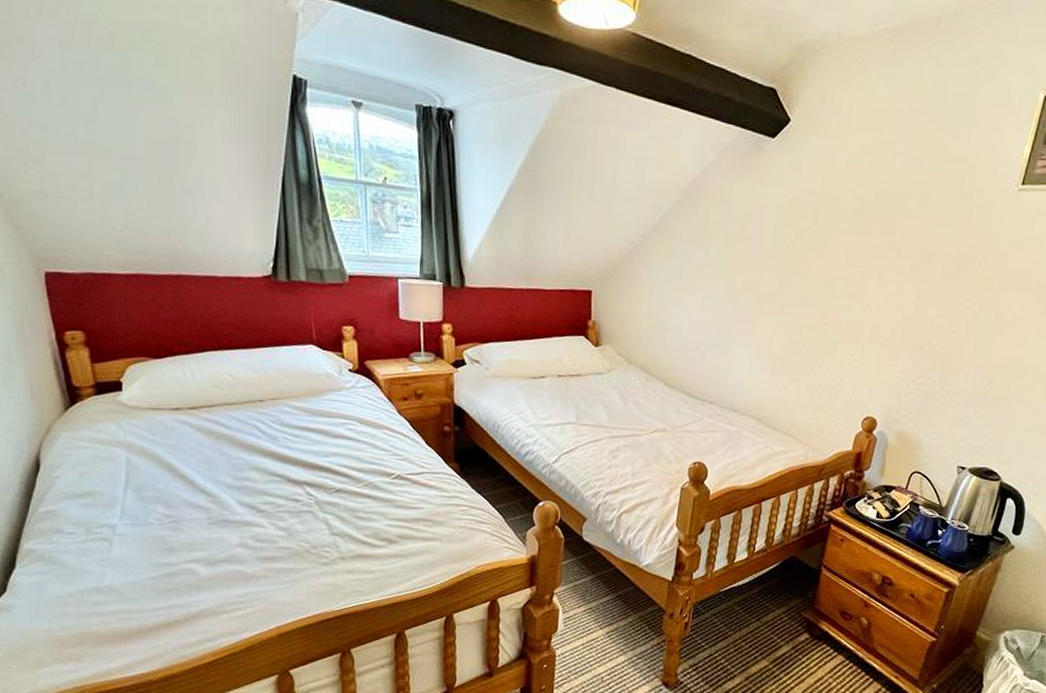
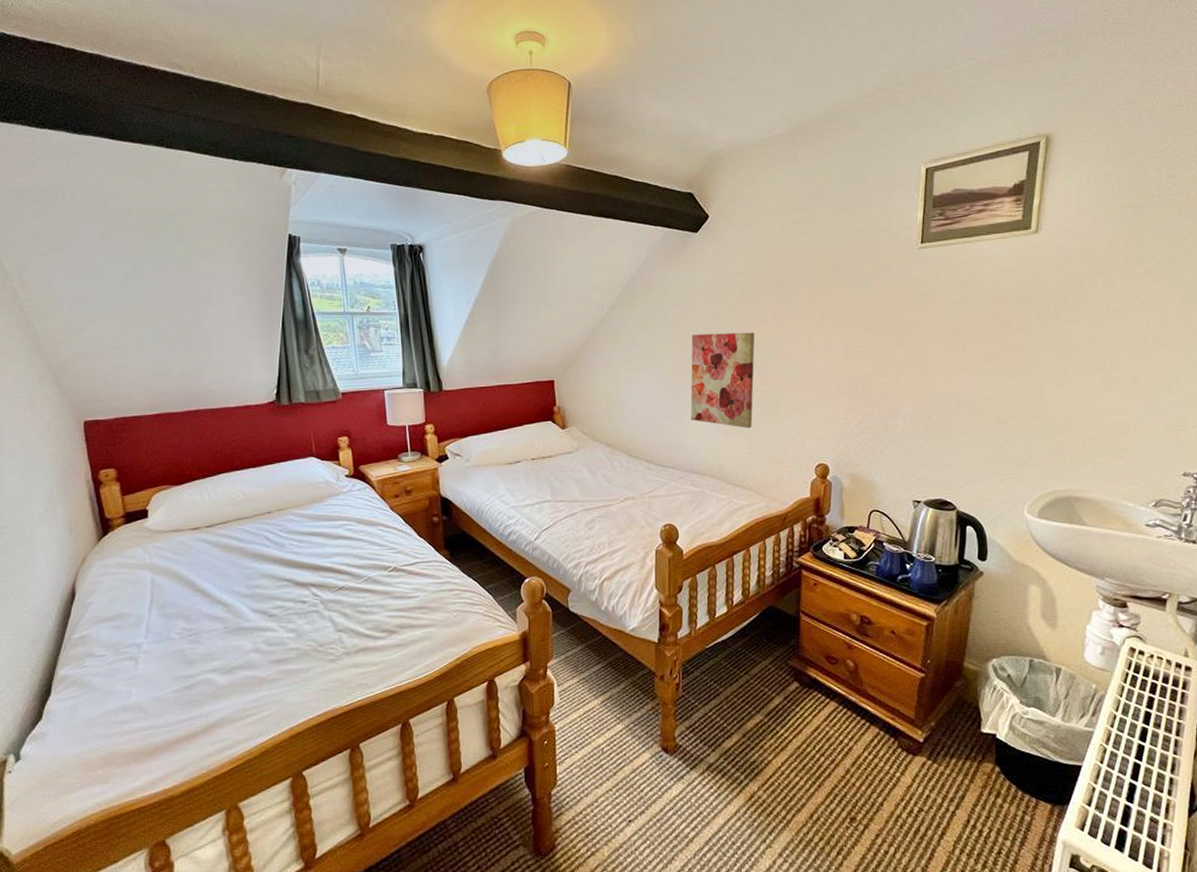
wall art: none [737,257,822,370] -> present [690,332,755,428]

